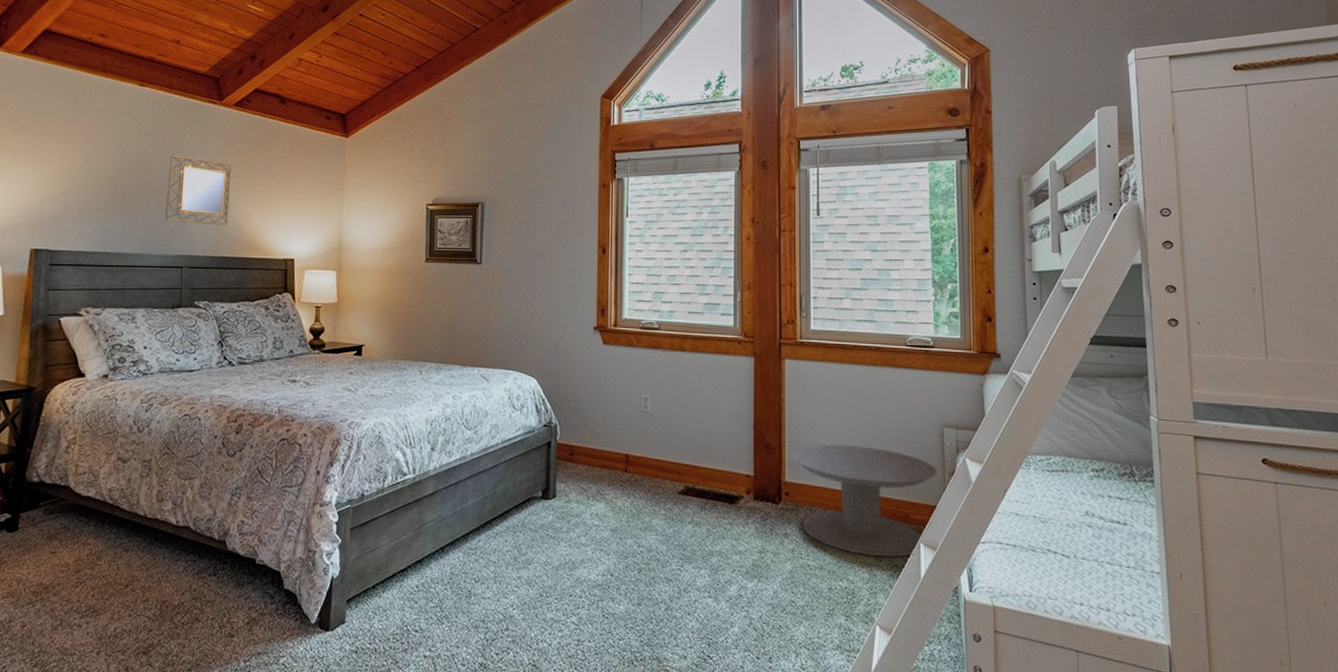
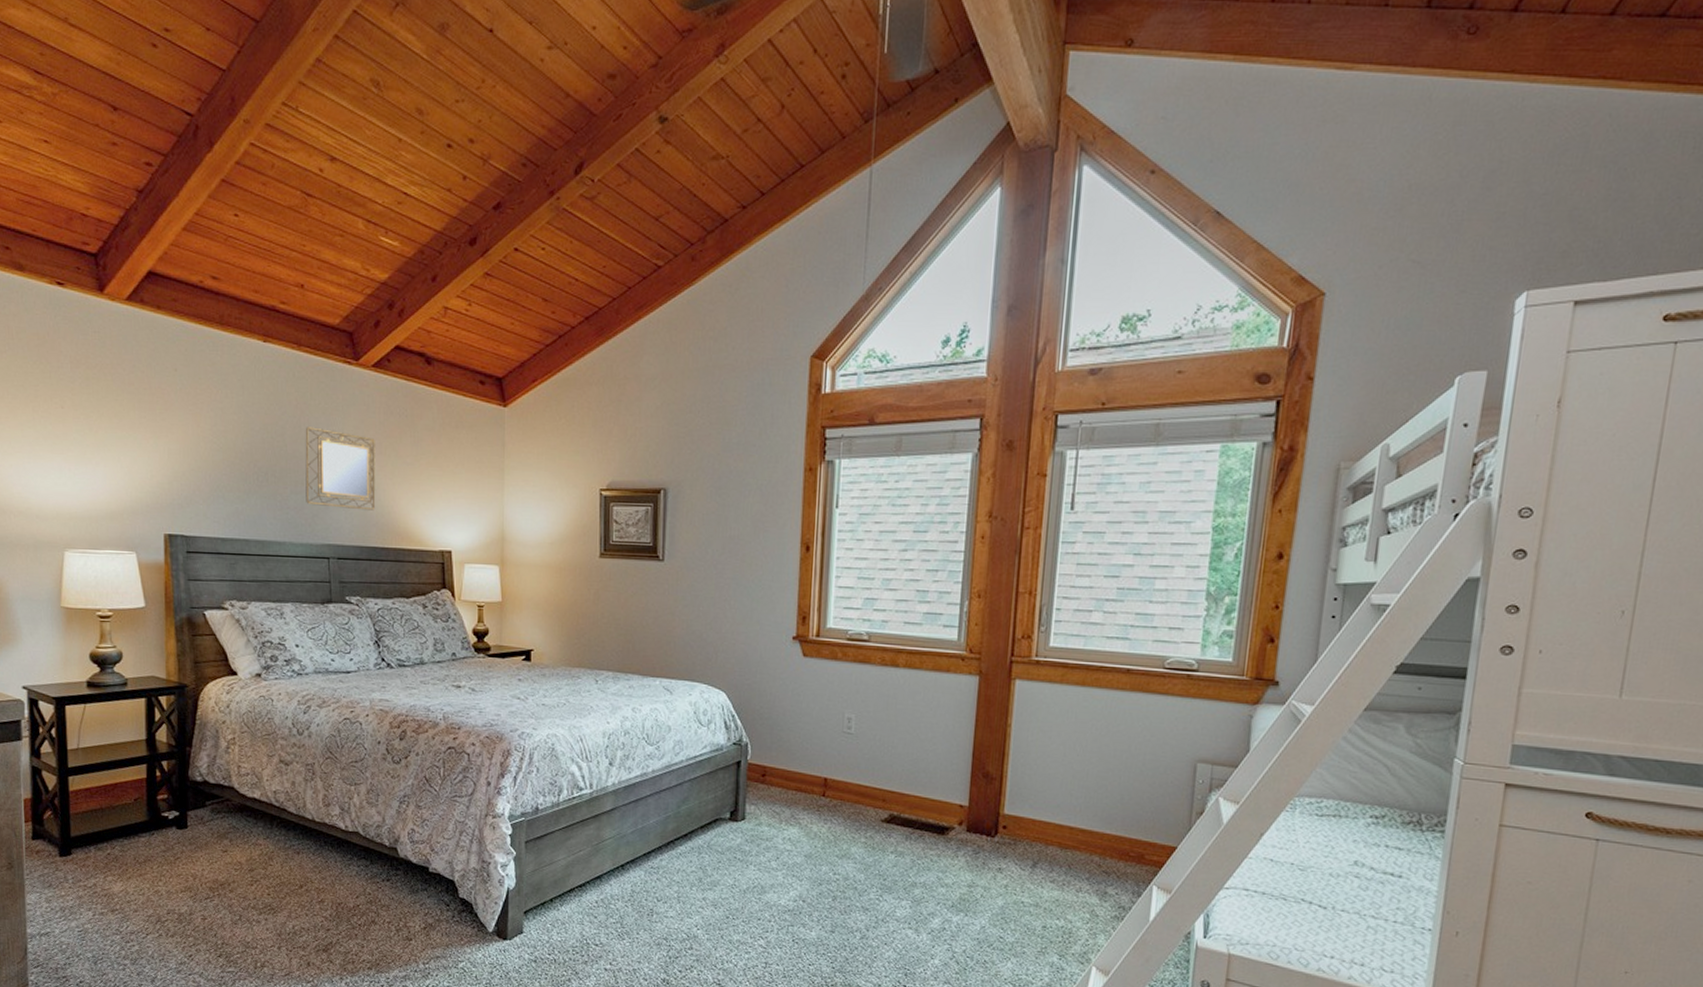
side table: present [790,444,937,557] -> none [1012,776,1183,899]

